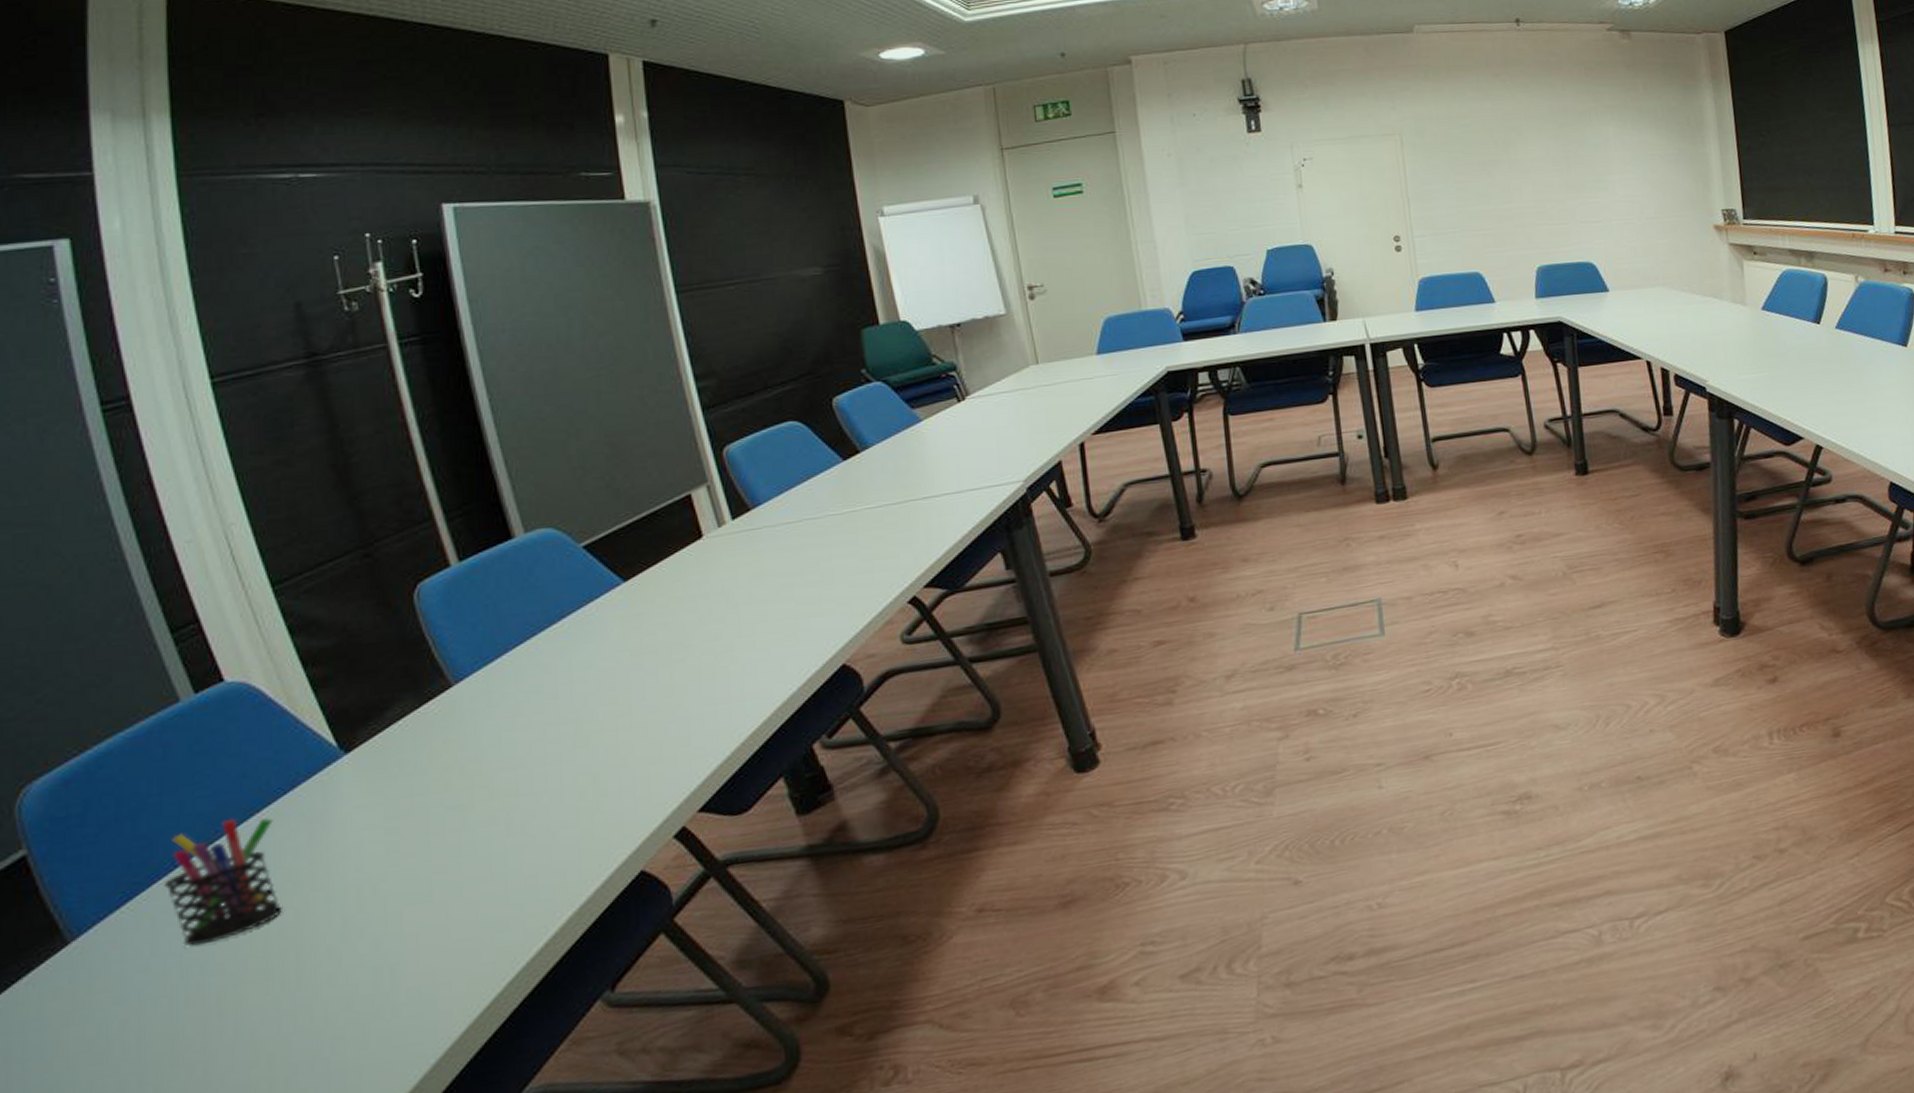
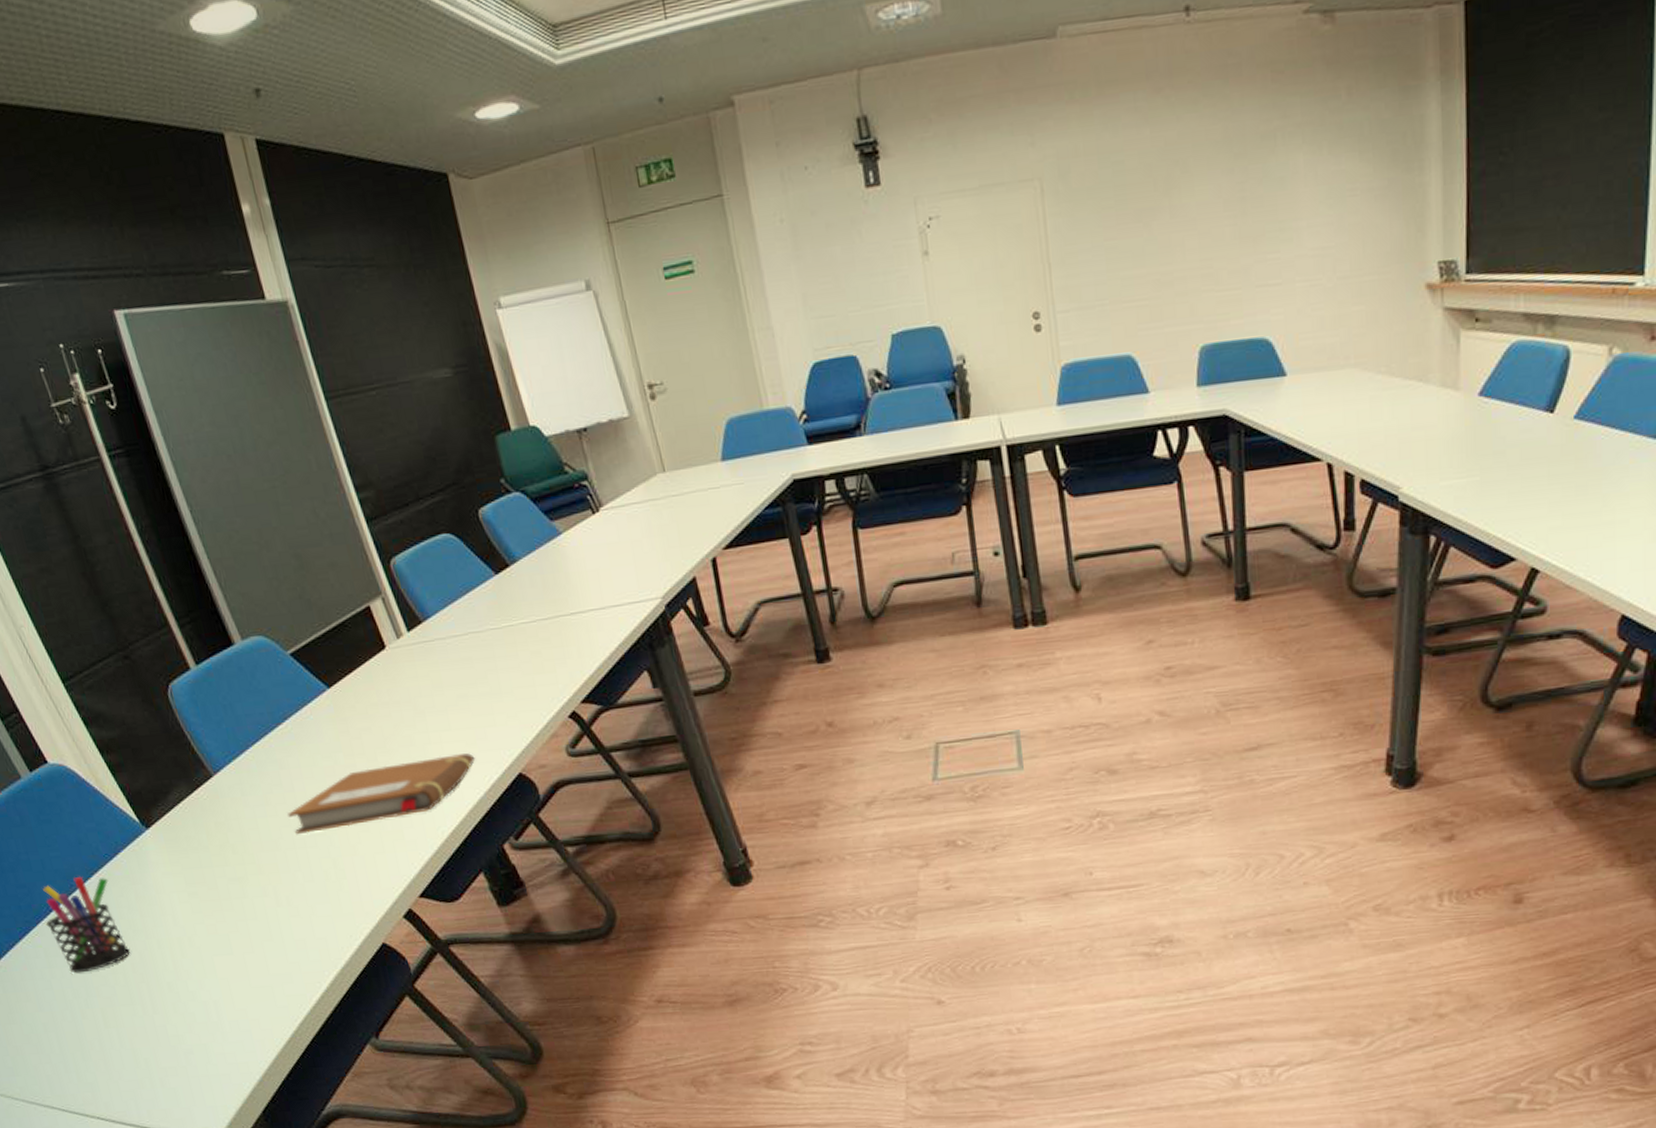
notebook: none [543,646,793,749] -> present [287,753,476,835]

